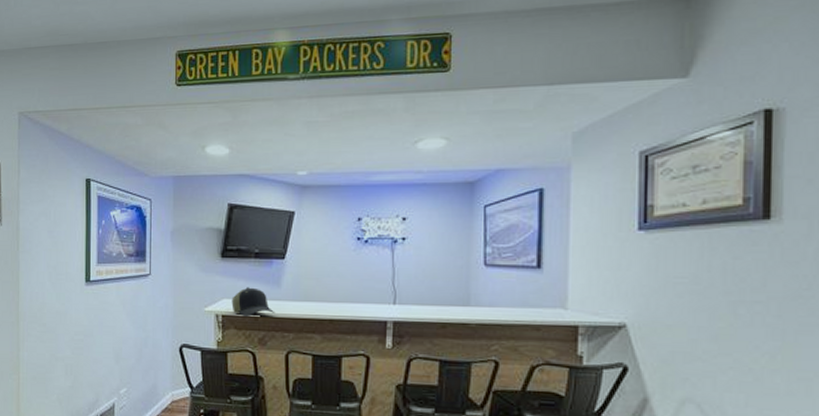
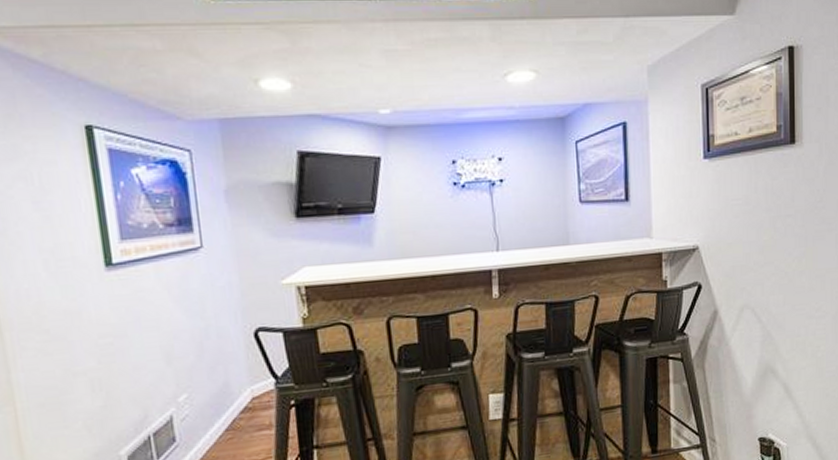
baseball cap: present [231,287,275,317] -> none [315,249,370,285]

